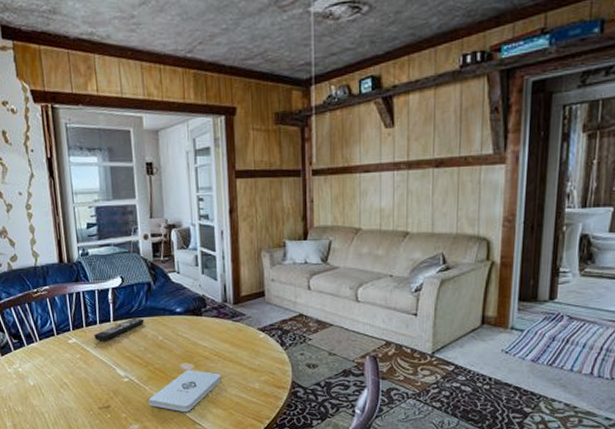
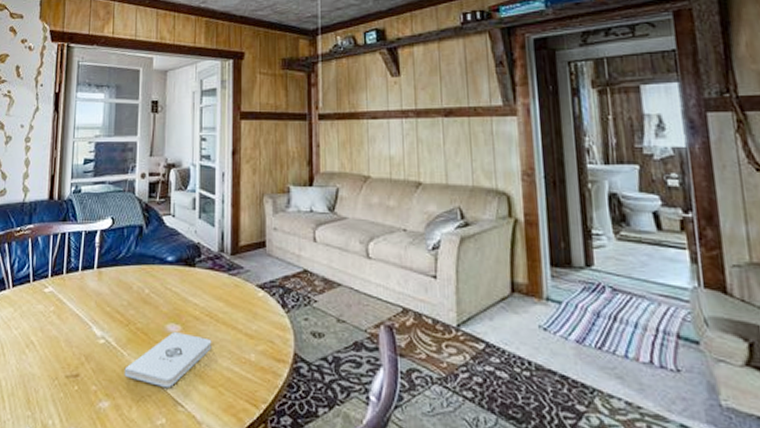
remote control: present [94,317,145,341] -> none [73,265,132,292]

